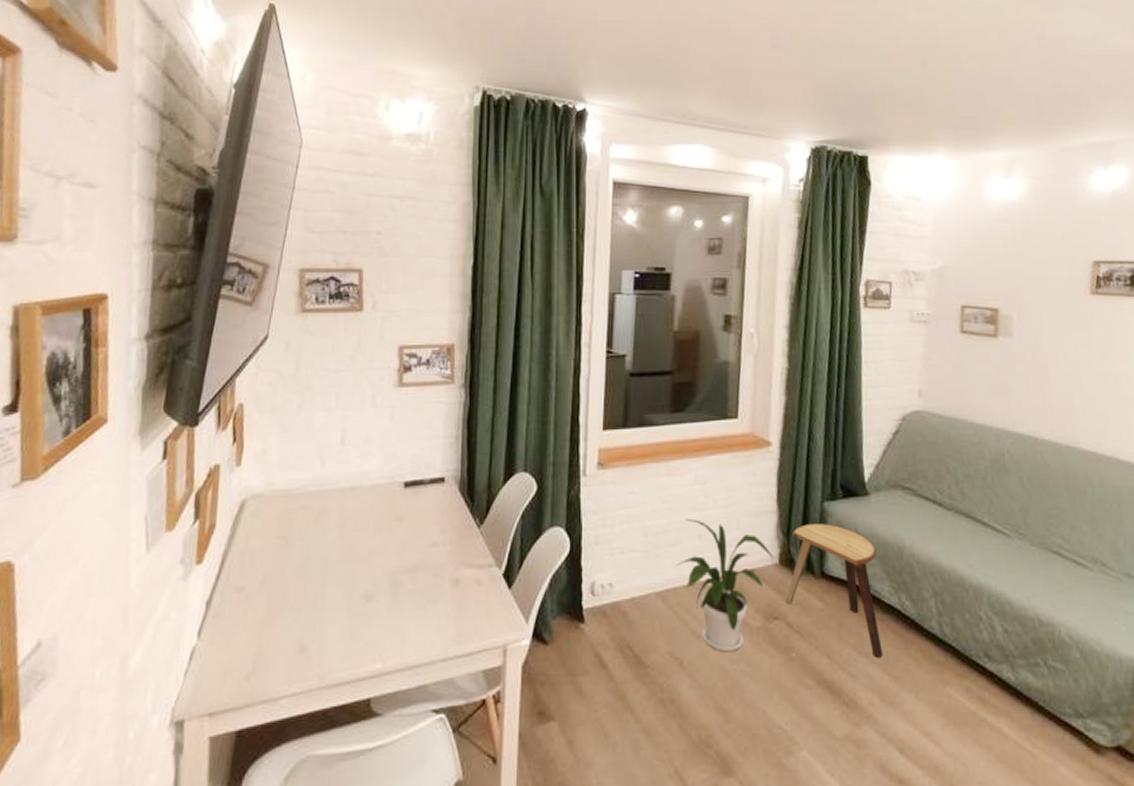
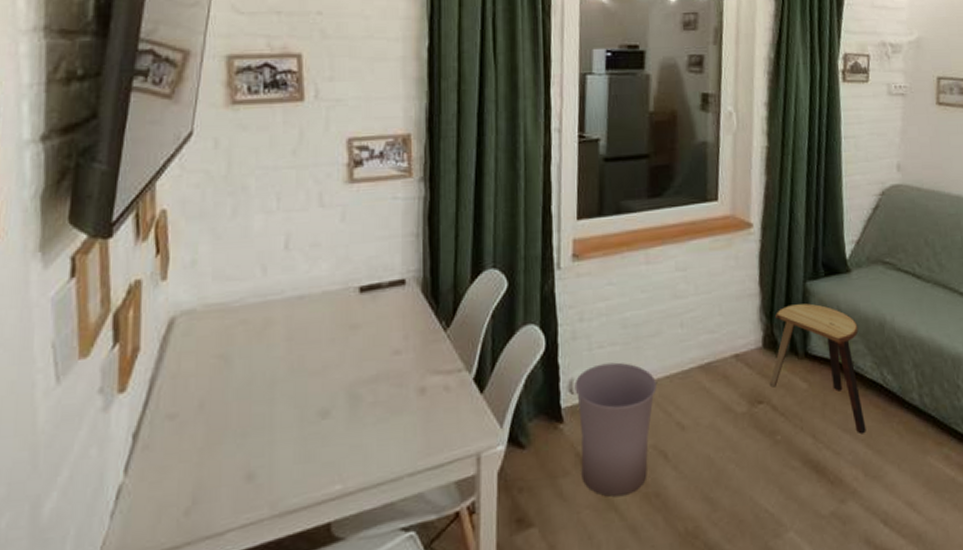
waste bin: none [596,568,674,698] -> present [574,362,657,497]
house plant: present [676,518,774,653] -> none [658,306,757,441]

